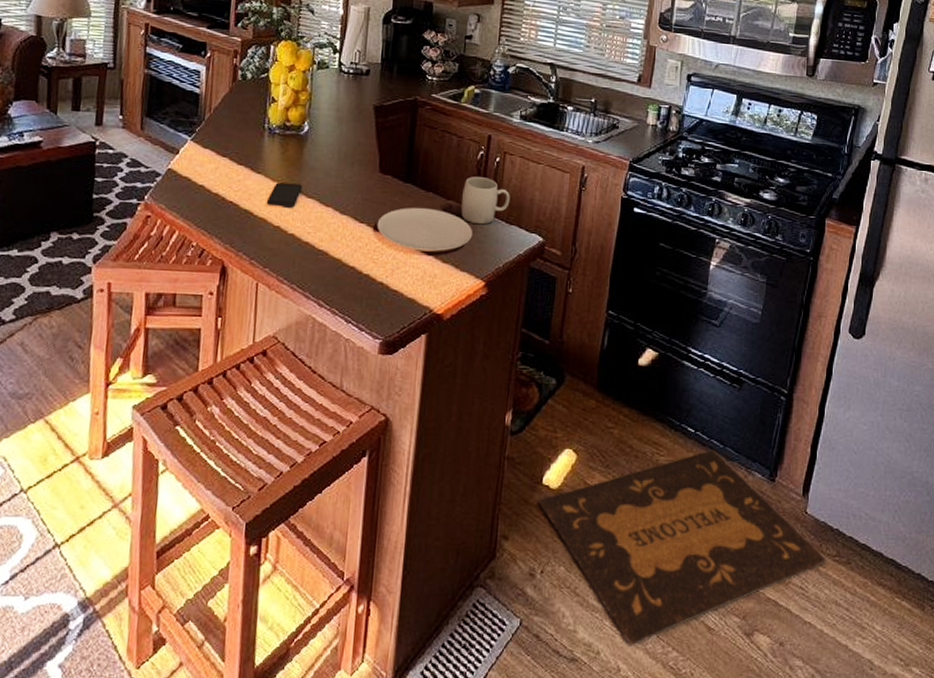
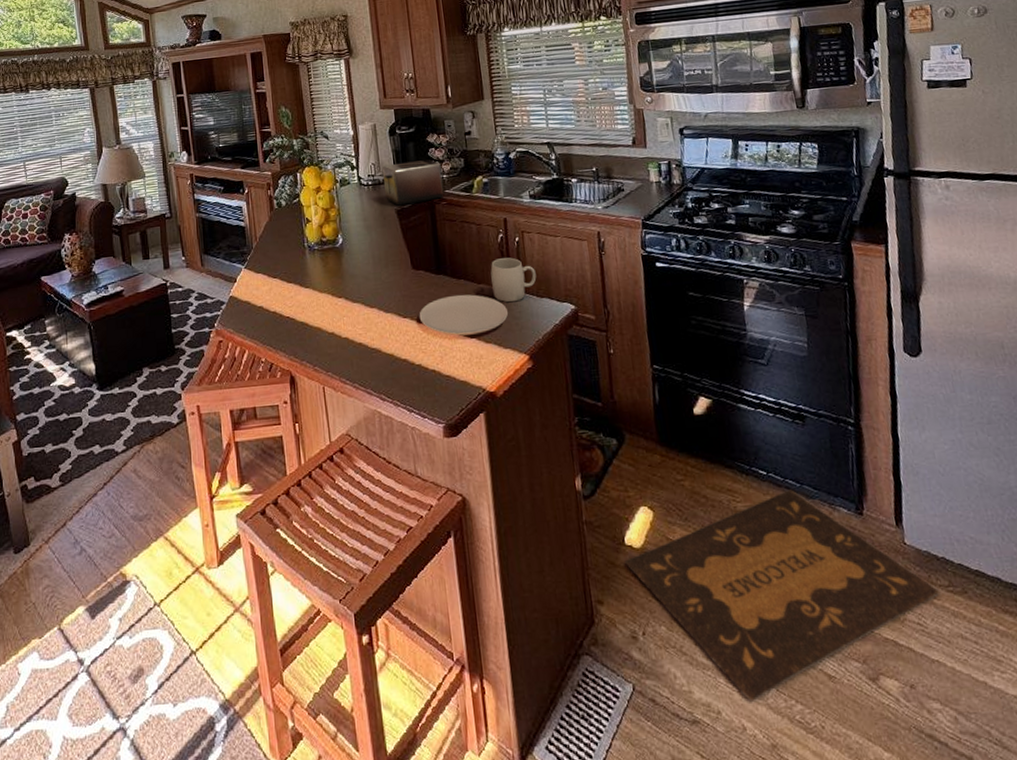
mobile phone: present [266,182,302,208] -> none [318,291,347,316]
toaster: none [365,55,433,103] -> present [383,159,444,206]

